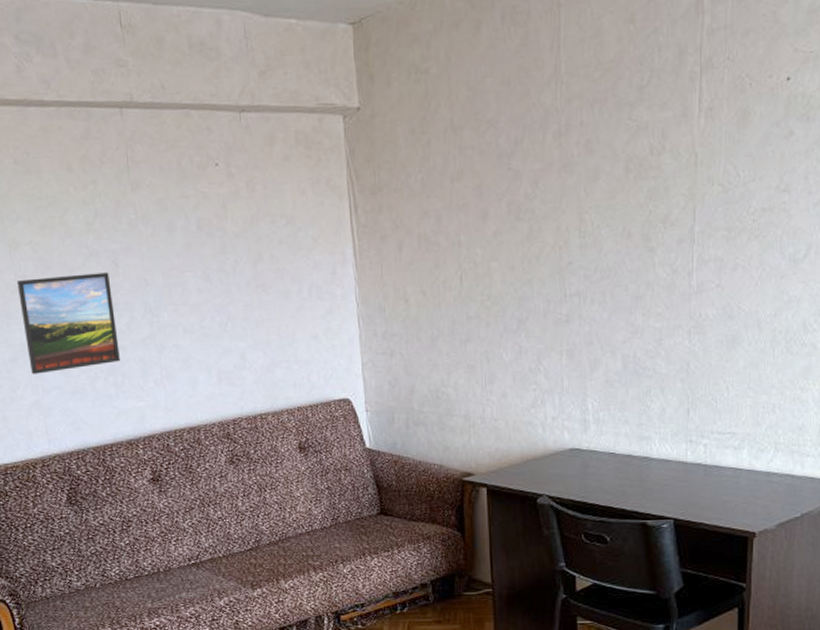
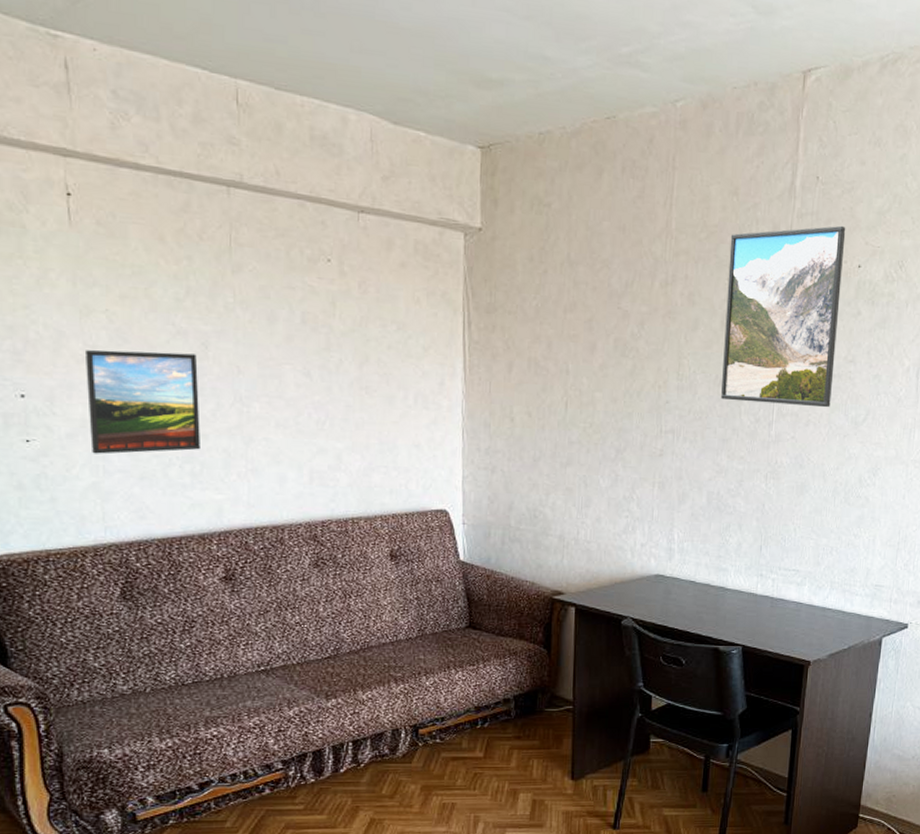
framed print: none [629,34,769,253] -> present [721,225,846,408]

